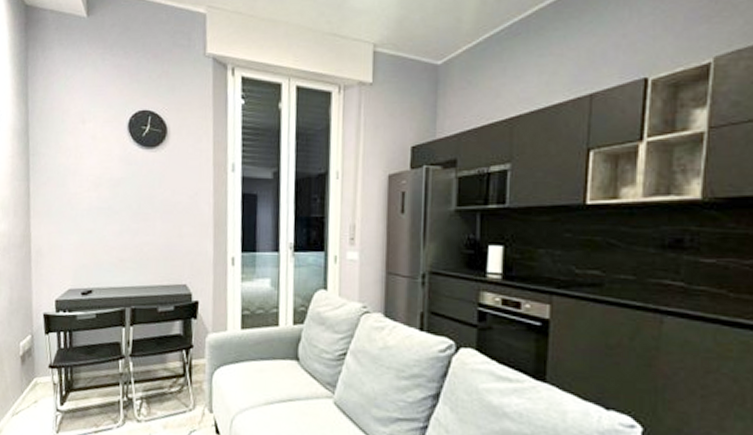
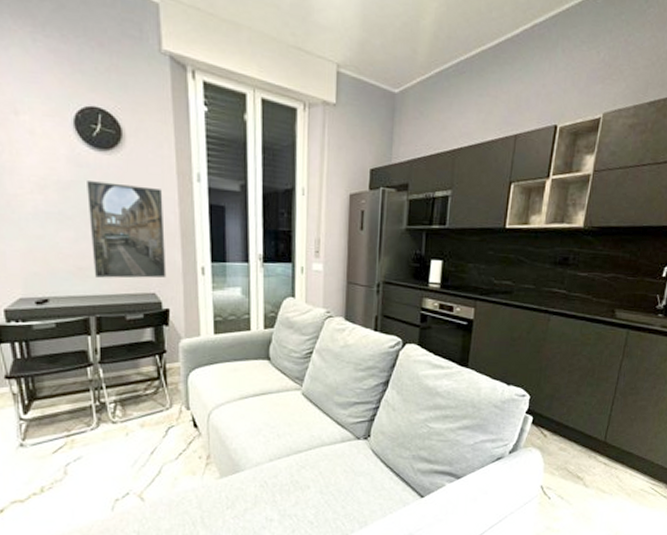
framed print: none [133,177,199,270] -> present [87,181,166,279]

